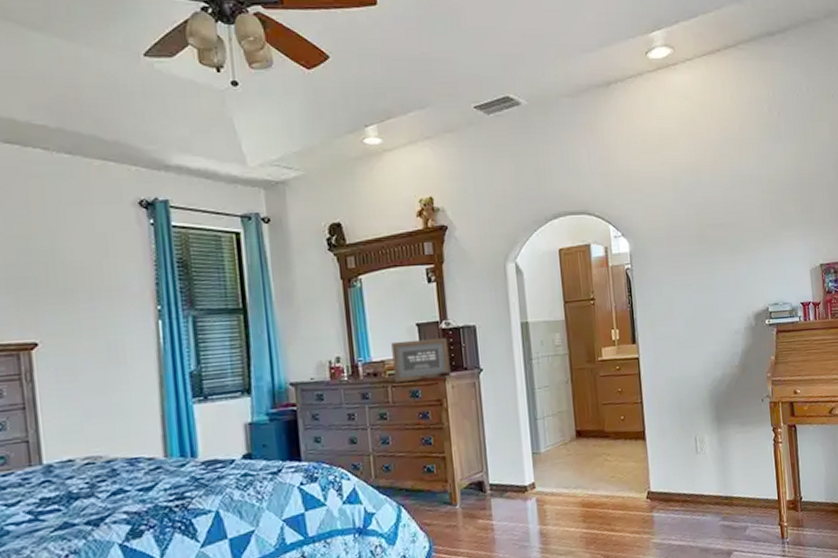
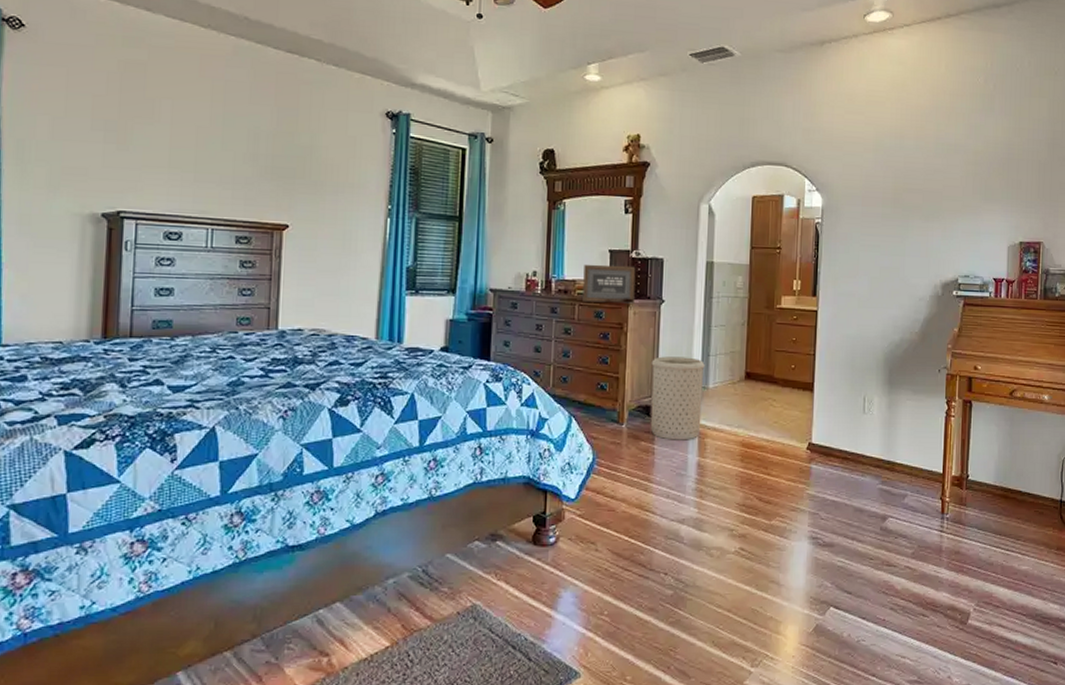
laundry basket: none [477,424,538,513] -> present [650,356,705,440]

